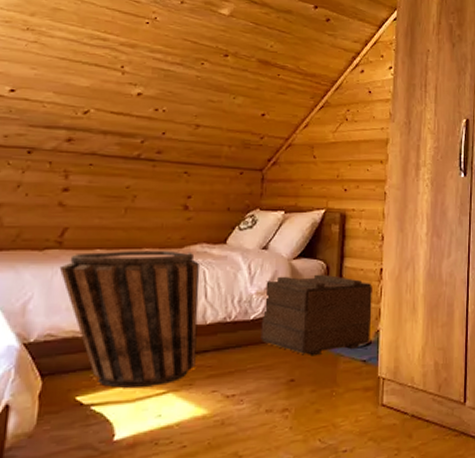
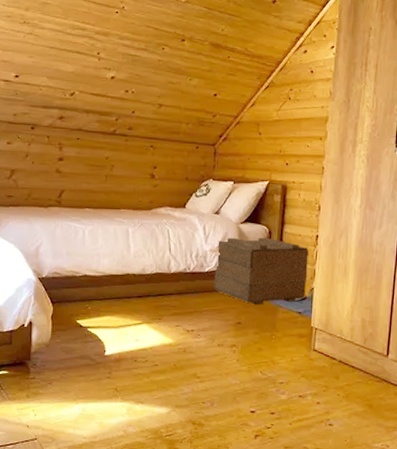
basket: present [59,250,200,388] -> none [59,210,165,318]

